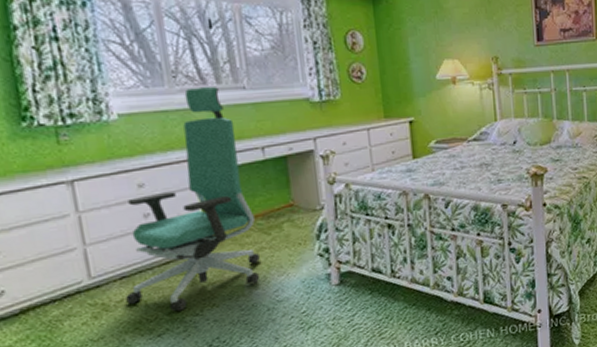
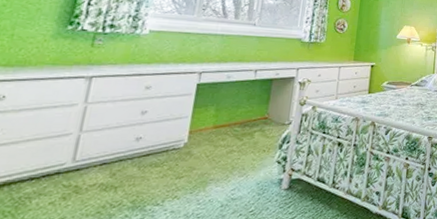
chair: present [126,86,260,312] -> none [98,19,239,200]

